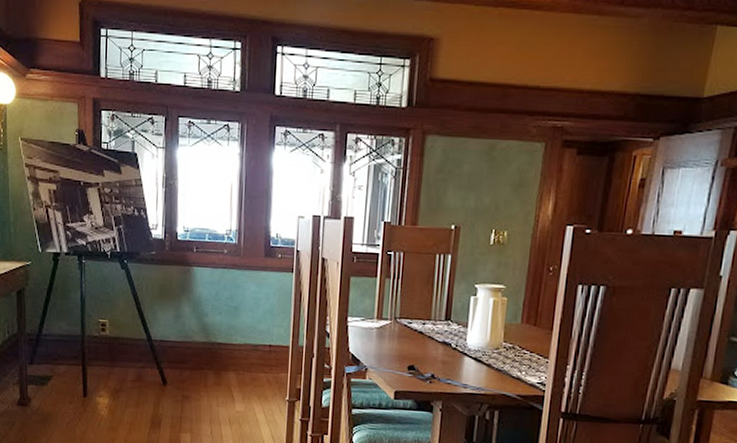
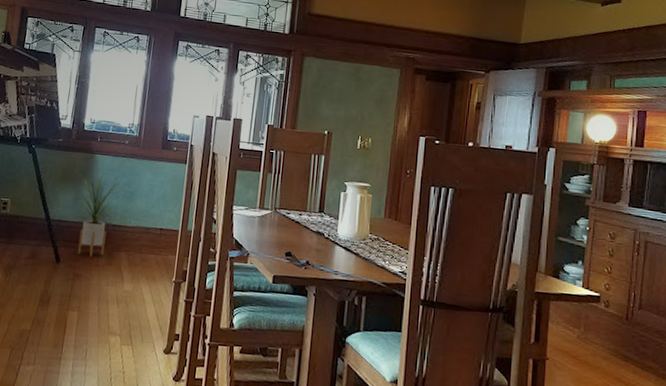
house plant: none [180,287,223,378] -> present [77,173,121,257]

